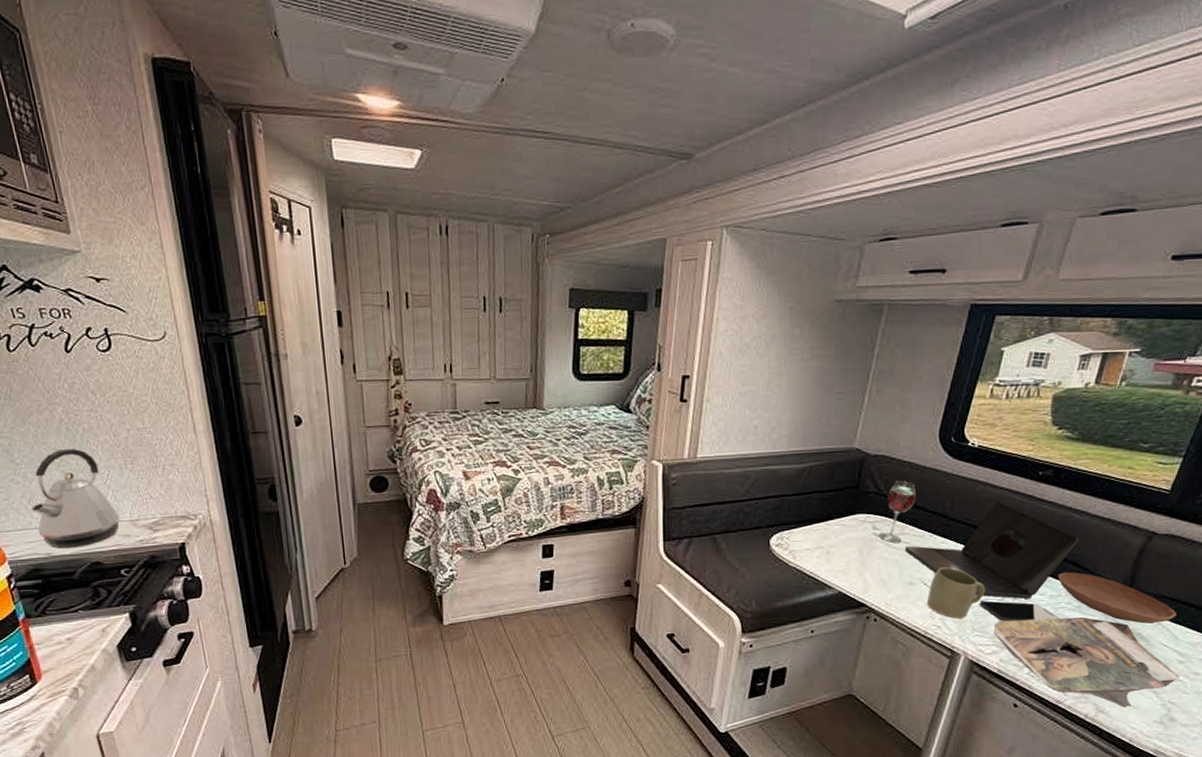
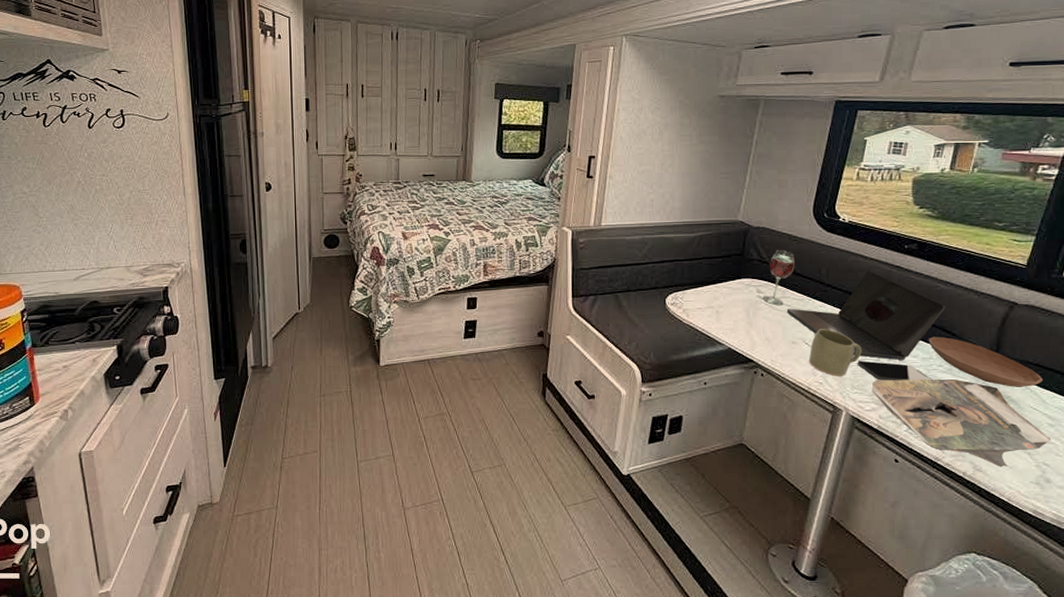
kettle: present [30,448,120,550] -> none [47,205,118,290]

